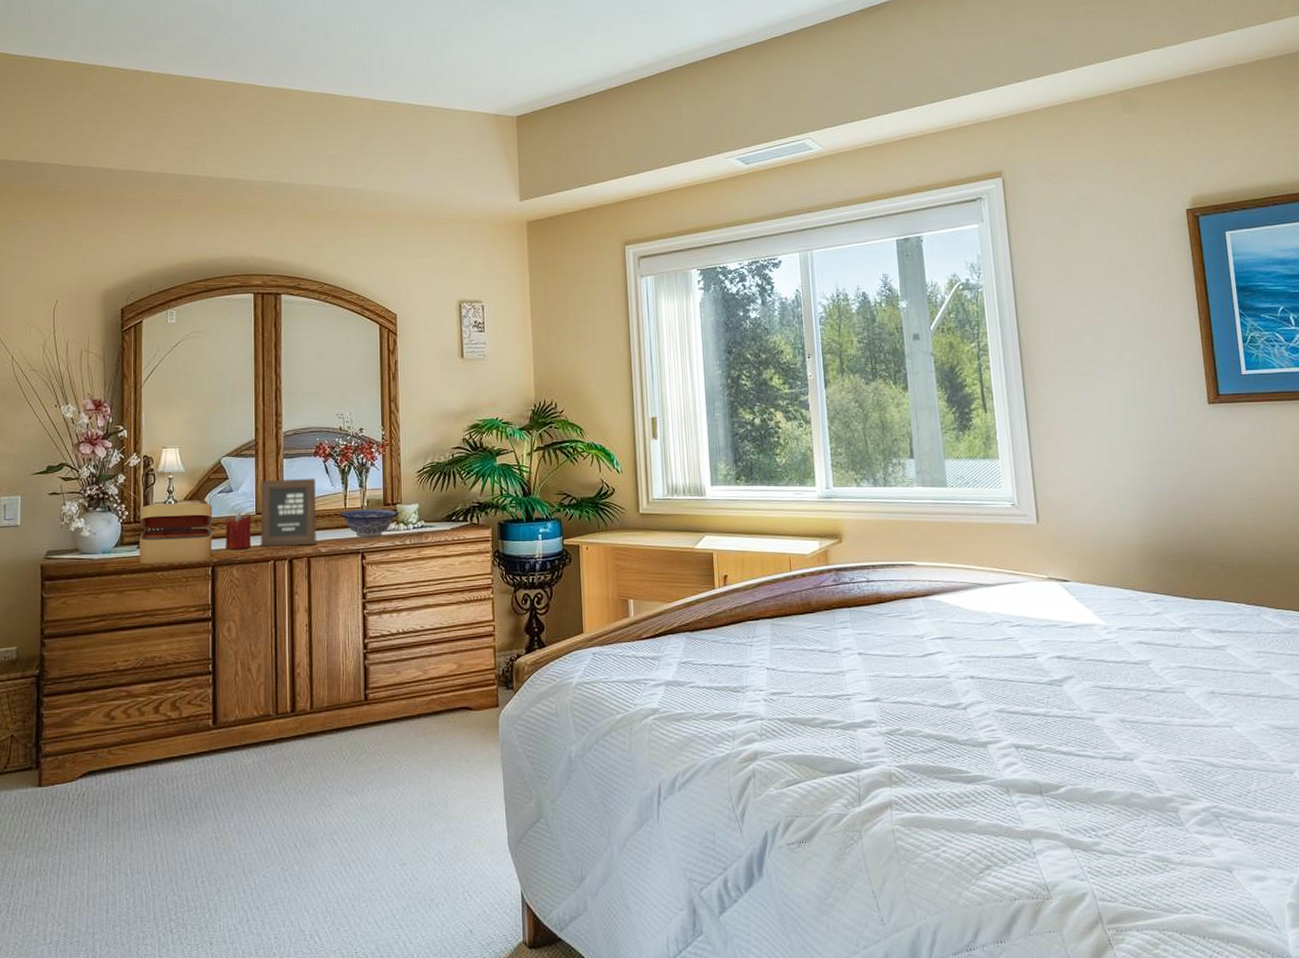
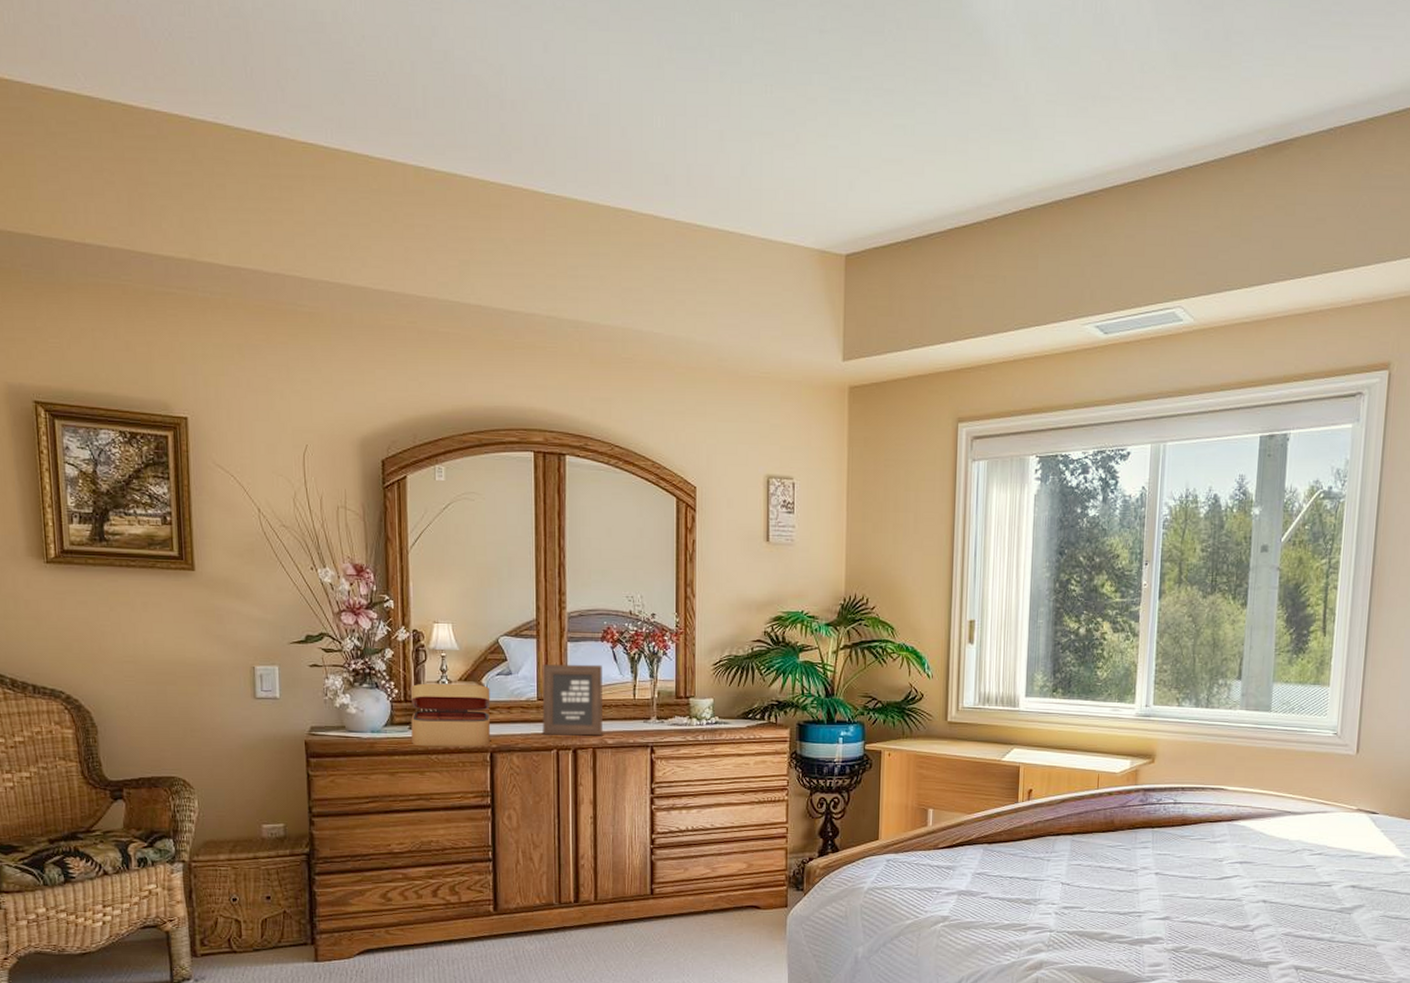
candle: present [226,512,252,551] -> none [505,696,533,737]
decorative bowl: present [340,509,399,538] -> none [628,701,692,732]

